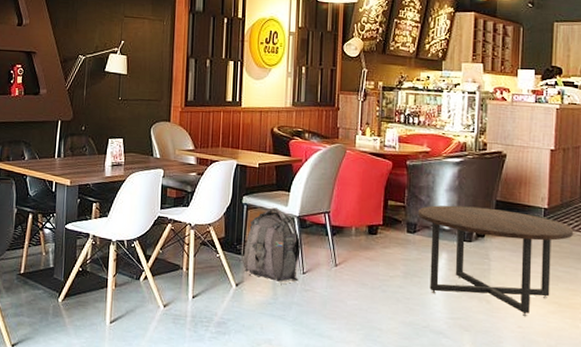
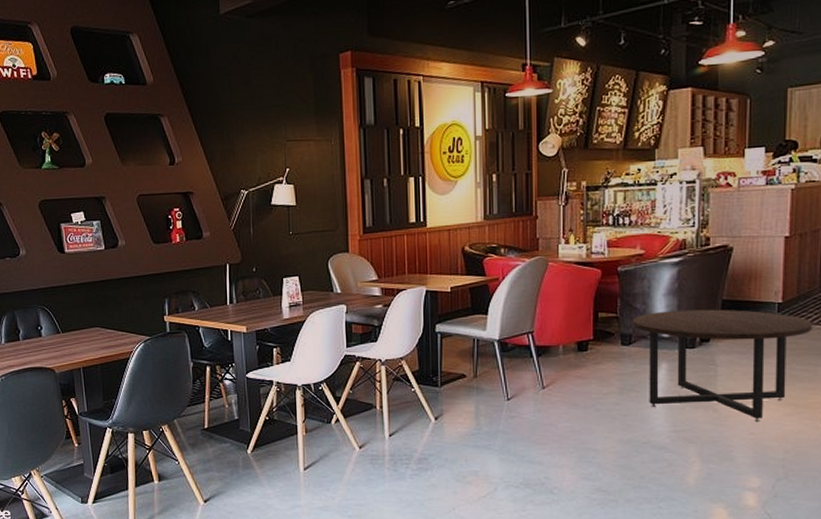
backpack: present [243,207,301,284] -> none [441,333,504,413]

